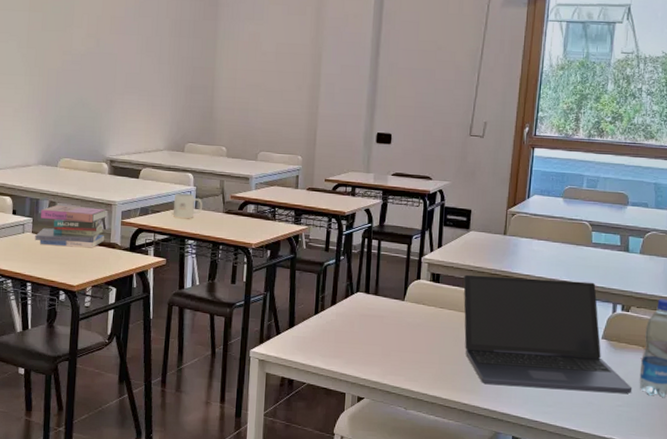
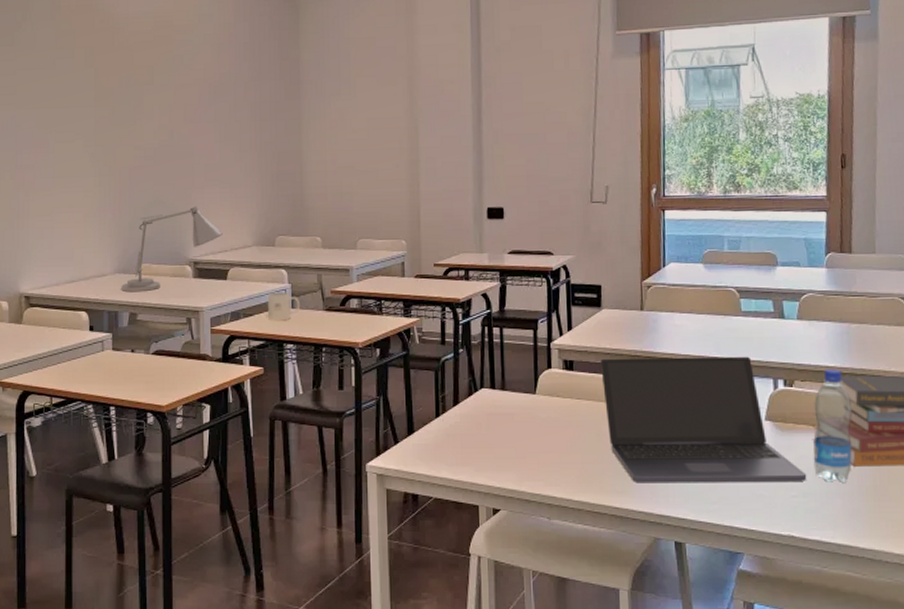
books: present [35,205,107,248] -> none [116,316,194,363]
desk lamp: none [43,110,138,184] -> present [121,206,222,292]

